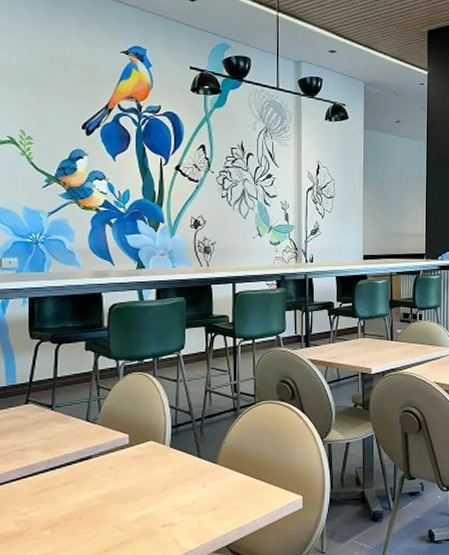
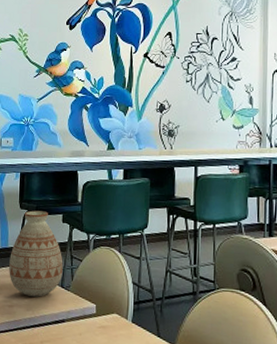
vase: none [19,339,88,436] -> present [9,210,63,297]

